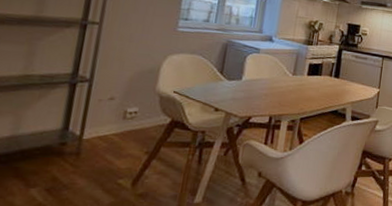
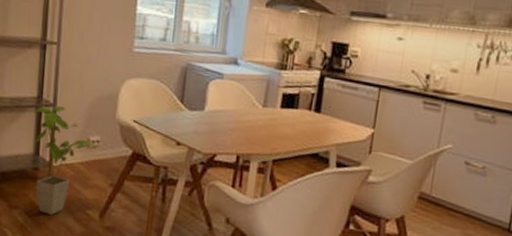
house plant: none [61,81,133,189] -> present [34,106,96,215]

